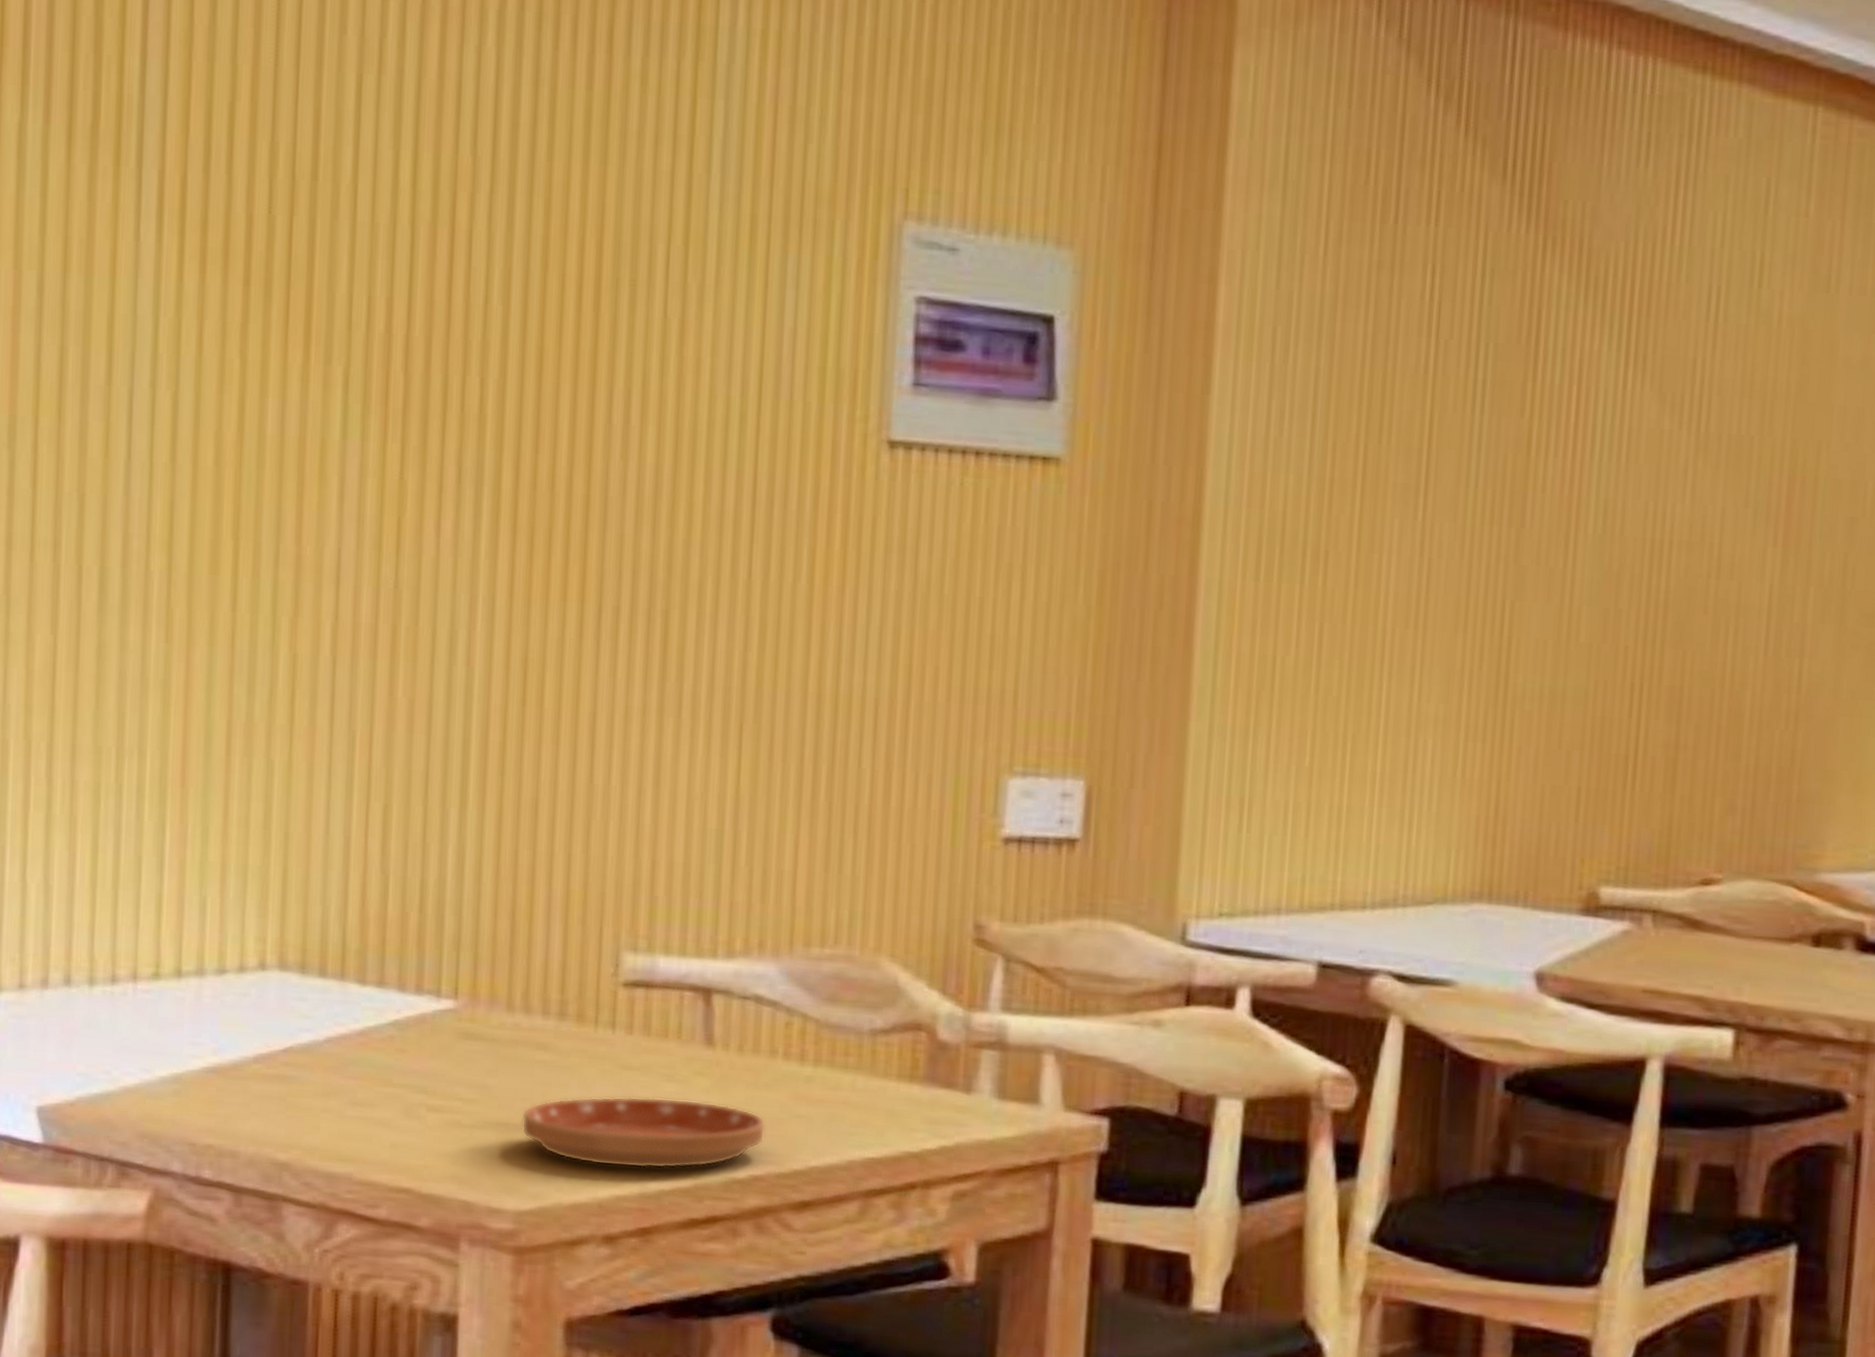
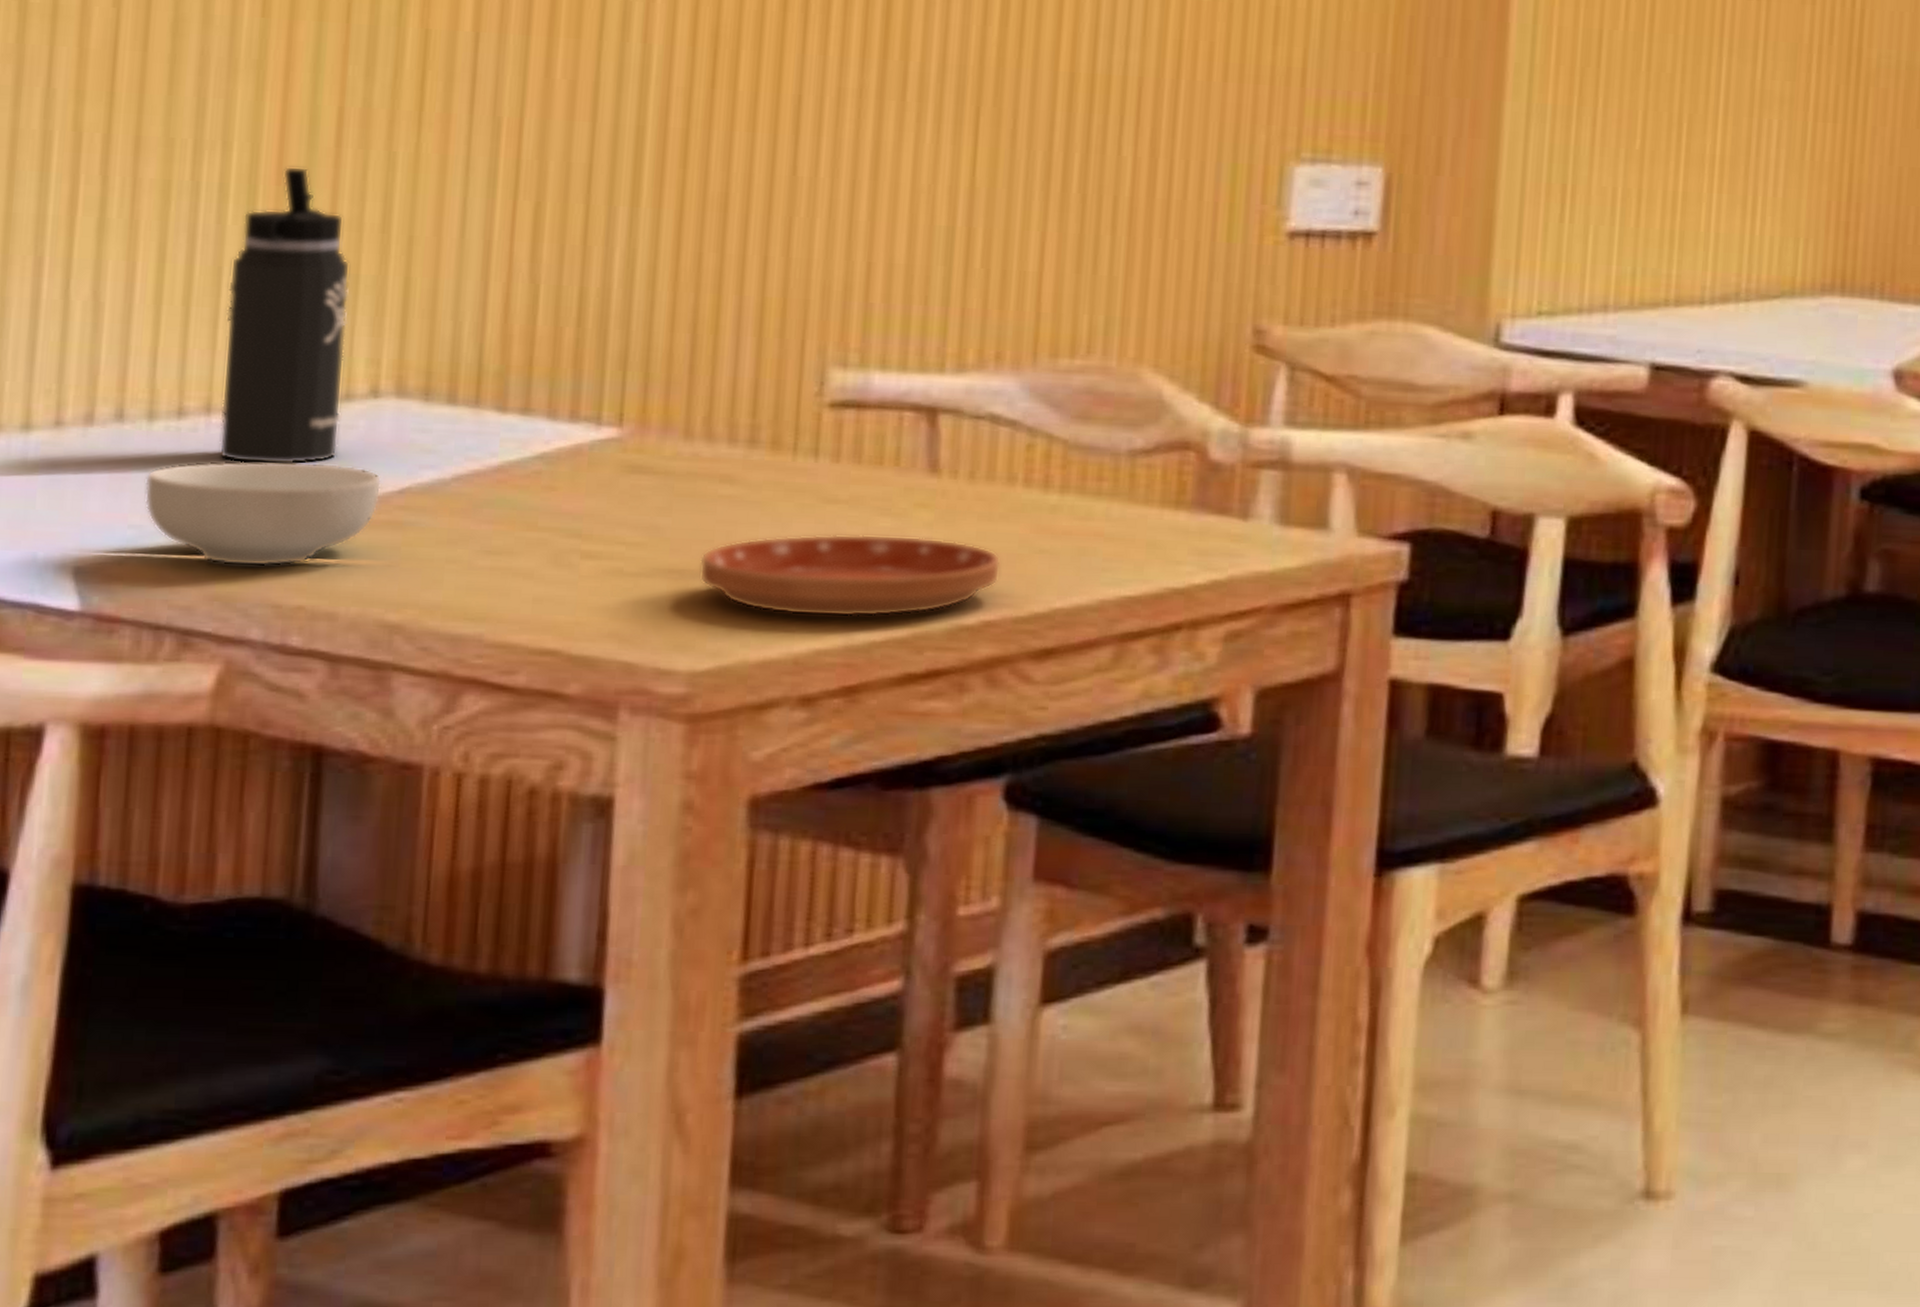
cereal bowl: none [88,1020,270,1111] -> present [144,460,382,567]
thermos bottle: none [144,771,241,1024] -> present [218,166,351,463]

